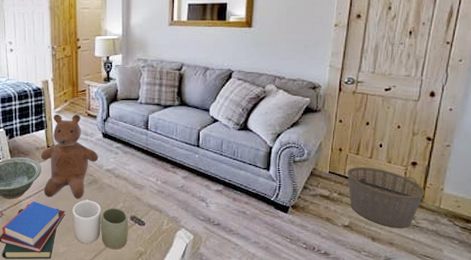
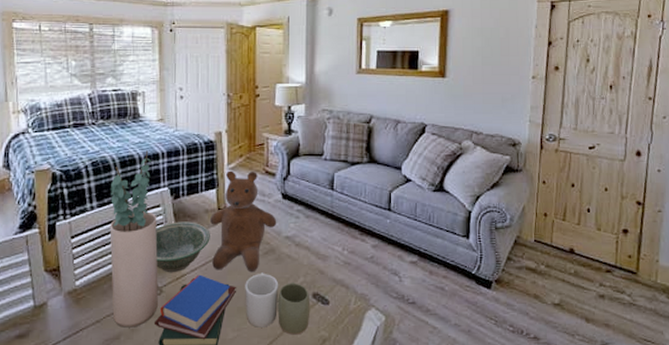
basket: present [347,167,425,228] -> none [553,235,640,307]

